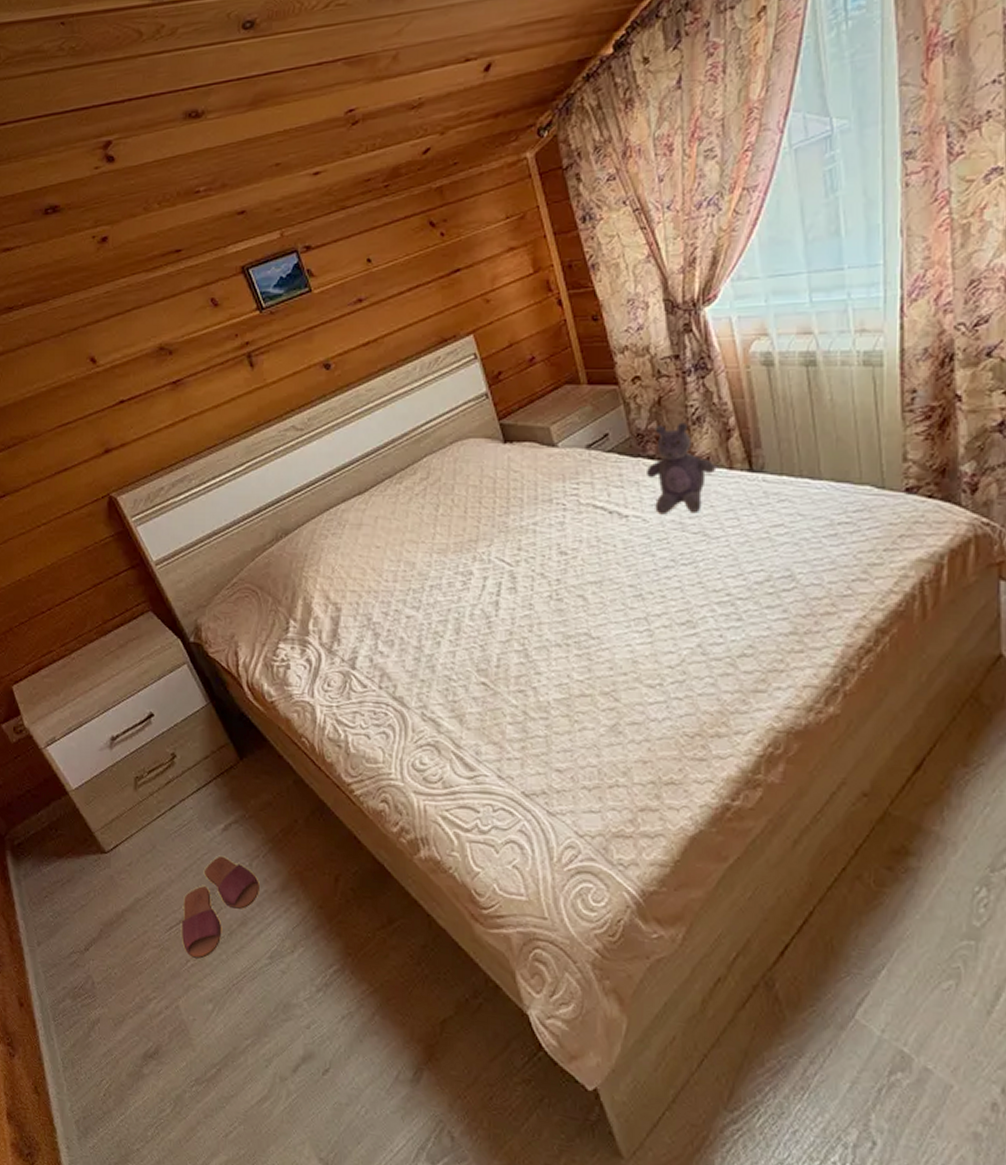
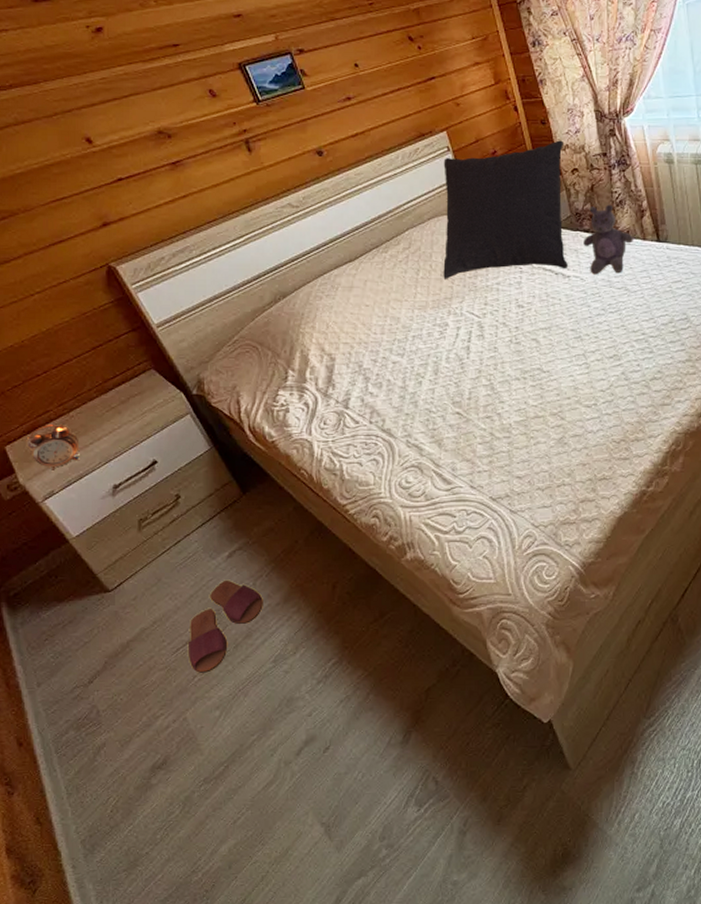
alarm clock: none [32,666,80,715] -> present [27,425,80,470]
cushion: none [467,340,625,517] -> present [443,140,568,279]

